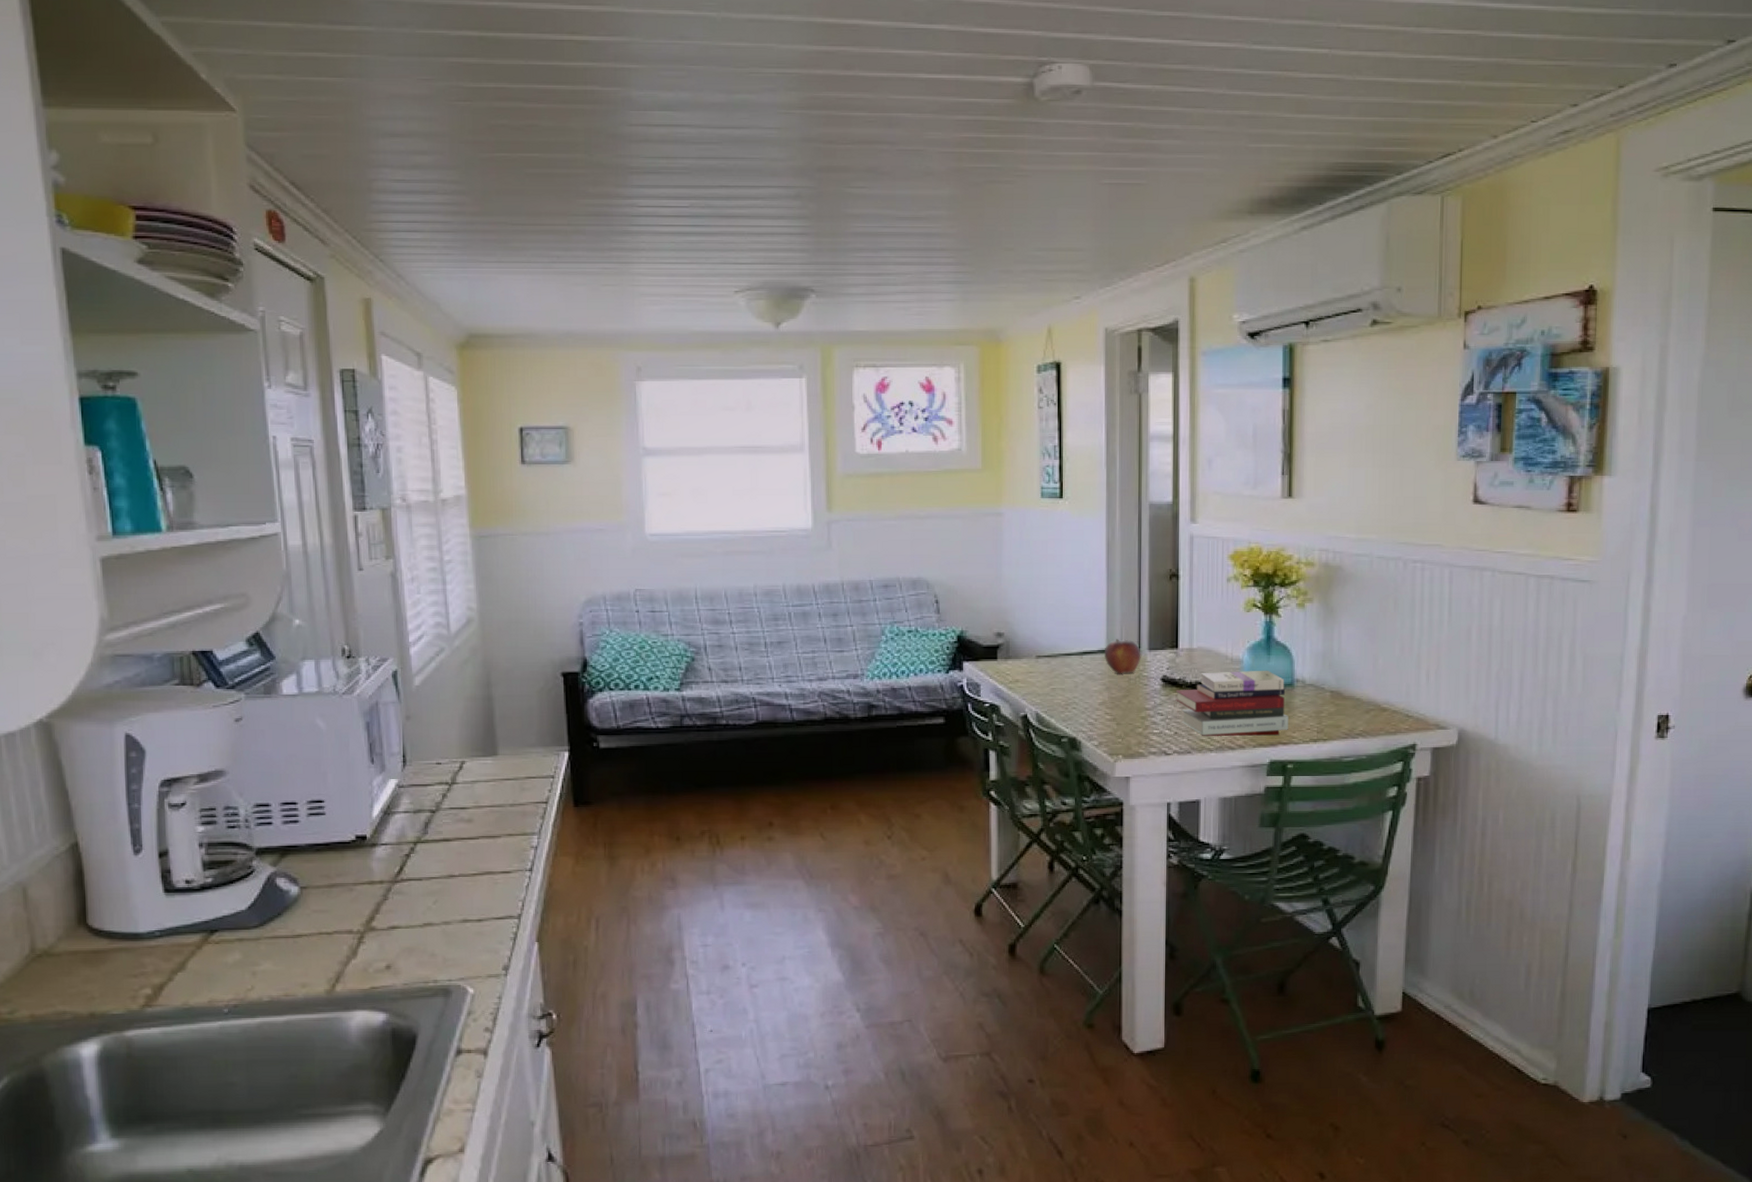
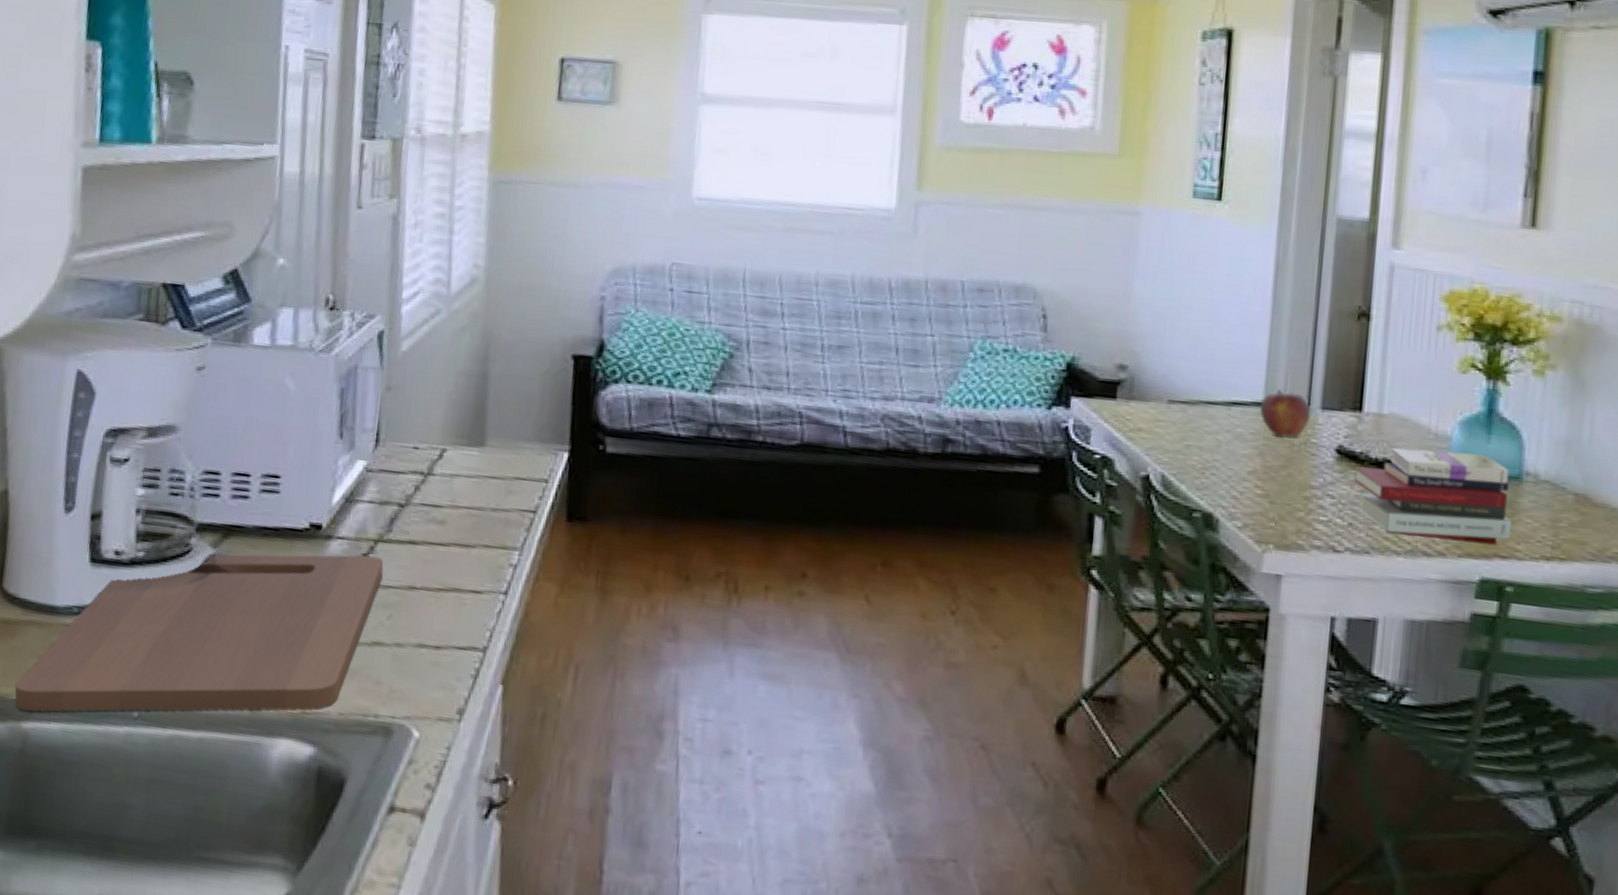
cutting board: none [113,855,425,1022] -> present [15,554,384,712]

